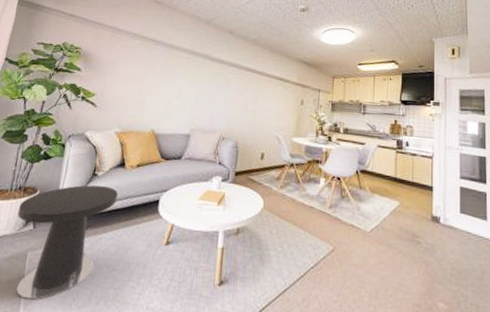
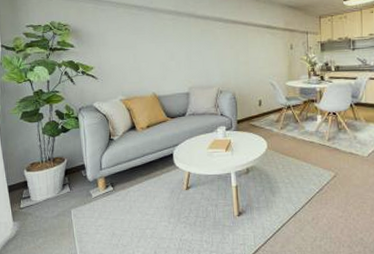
side table: present [16,185,118,300] -> none [53,148,136,245]

